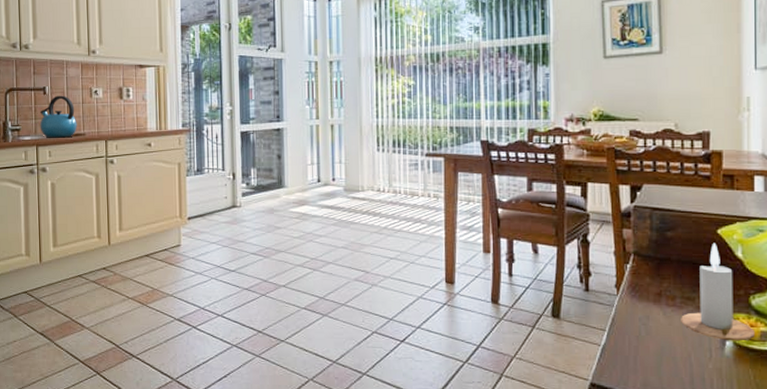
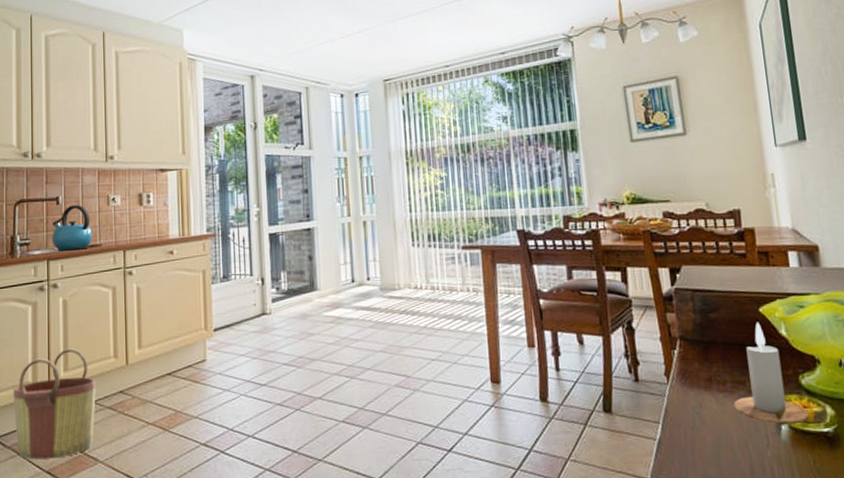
shopping bag: none [9,227,82,322] -> present [13,348,96,460]

